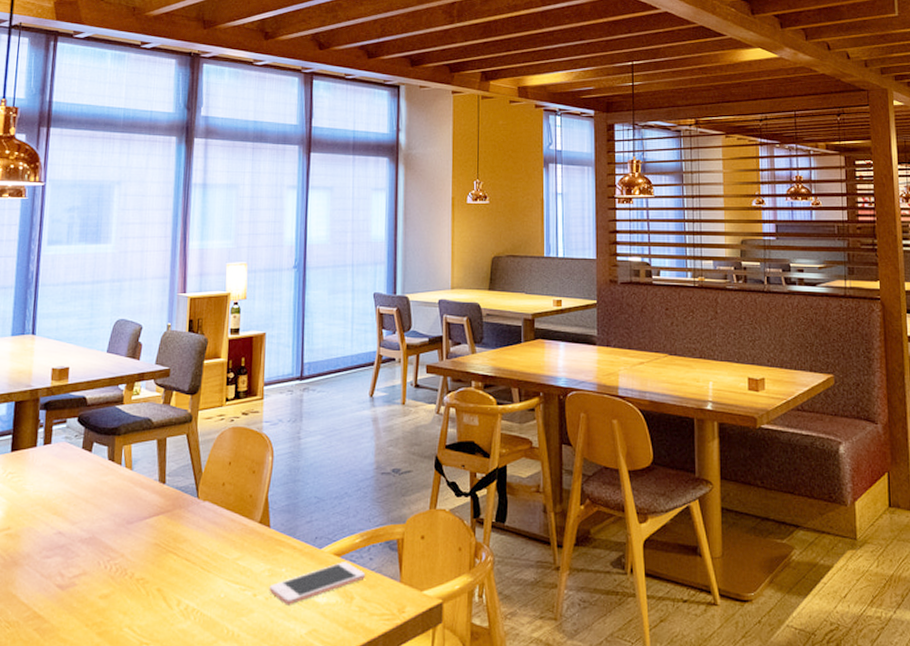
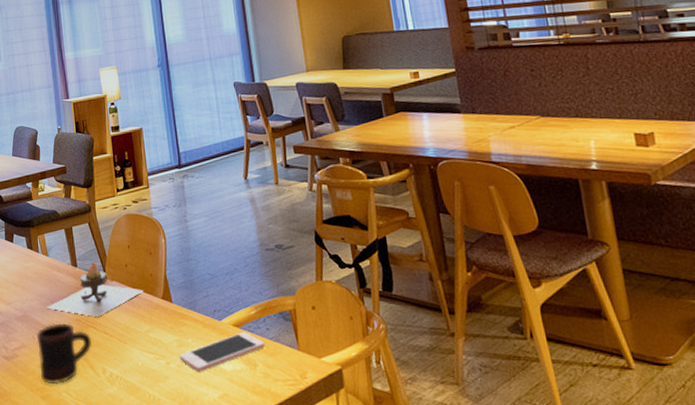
mug: none [100,547,170,619] -> present [36,323,93,385]
candle: none [121,478,240,541] -> present [47,261,144,317]

